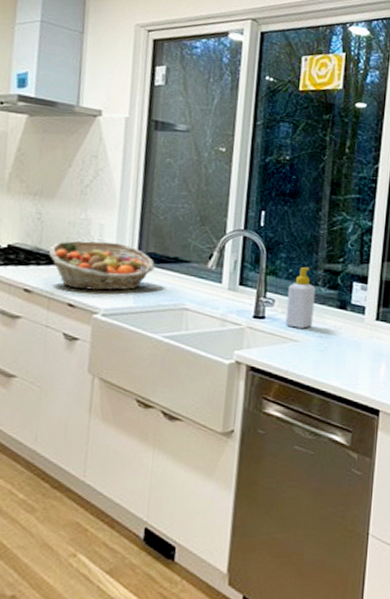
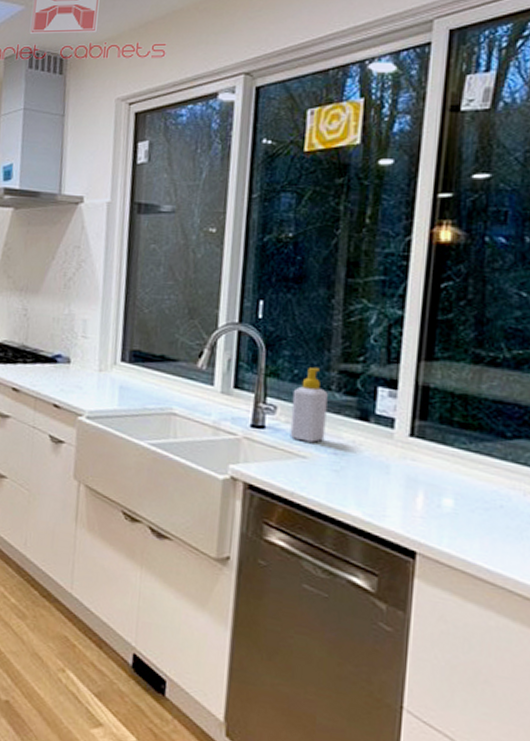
fruit basket: present [49,240,155,291] -> none [35,337,140,391]

